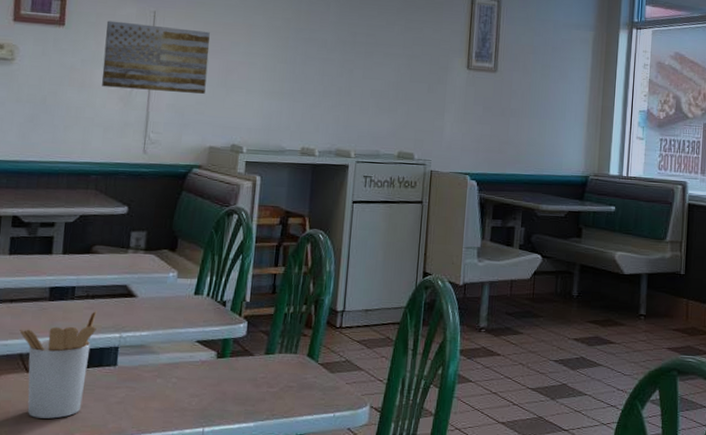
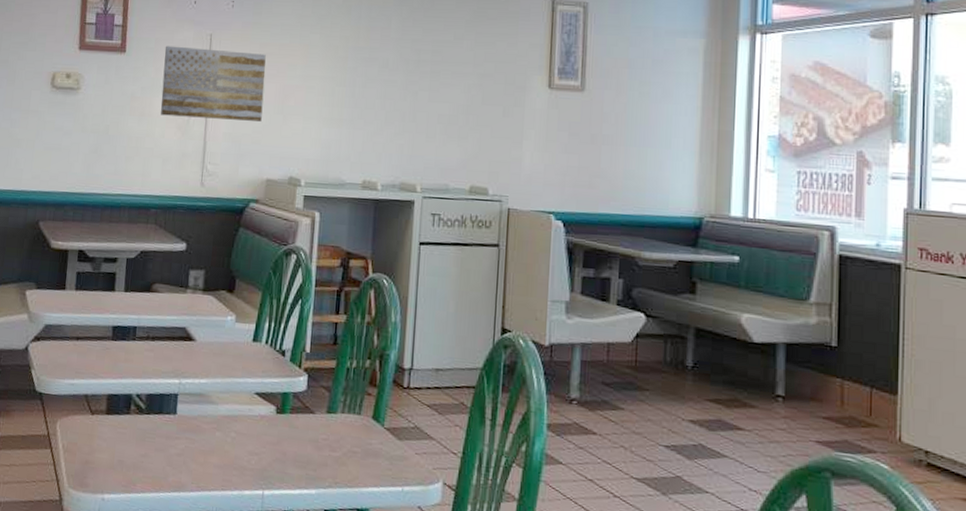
utensil holder: present [19,310,97,419] -> none [85,352,157,466]

